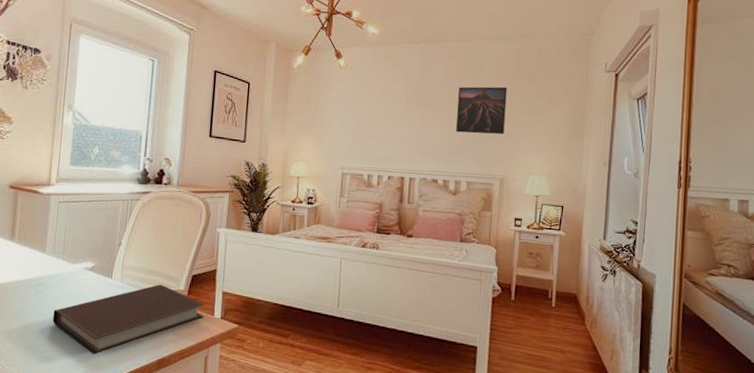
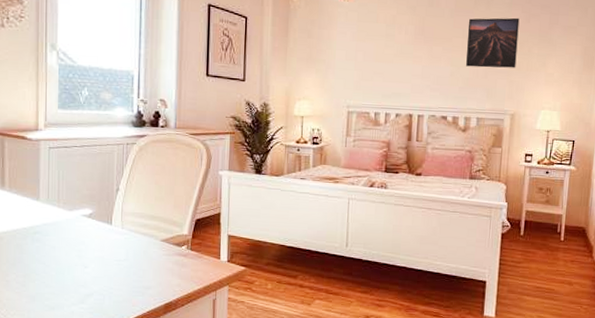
notebook: present [52,284,204,354] -> none [53,229,210,301]

